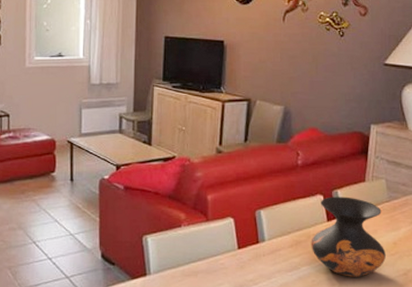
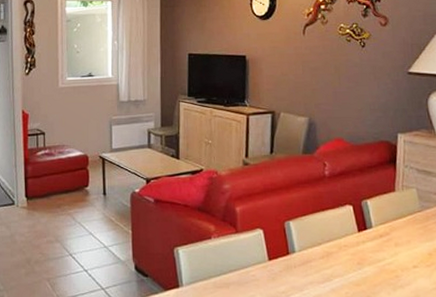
vase: present [311,196,386,277] -> none [342,207,421,289]

